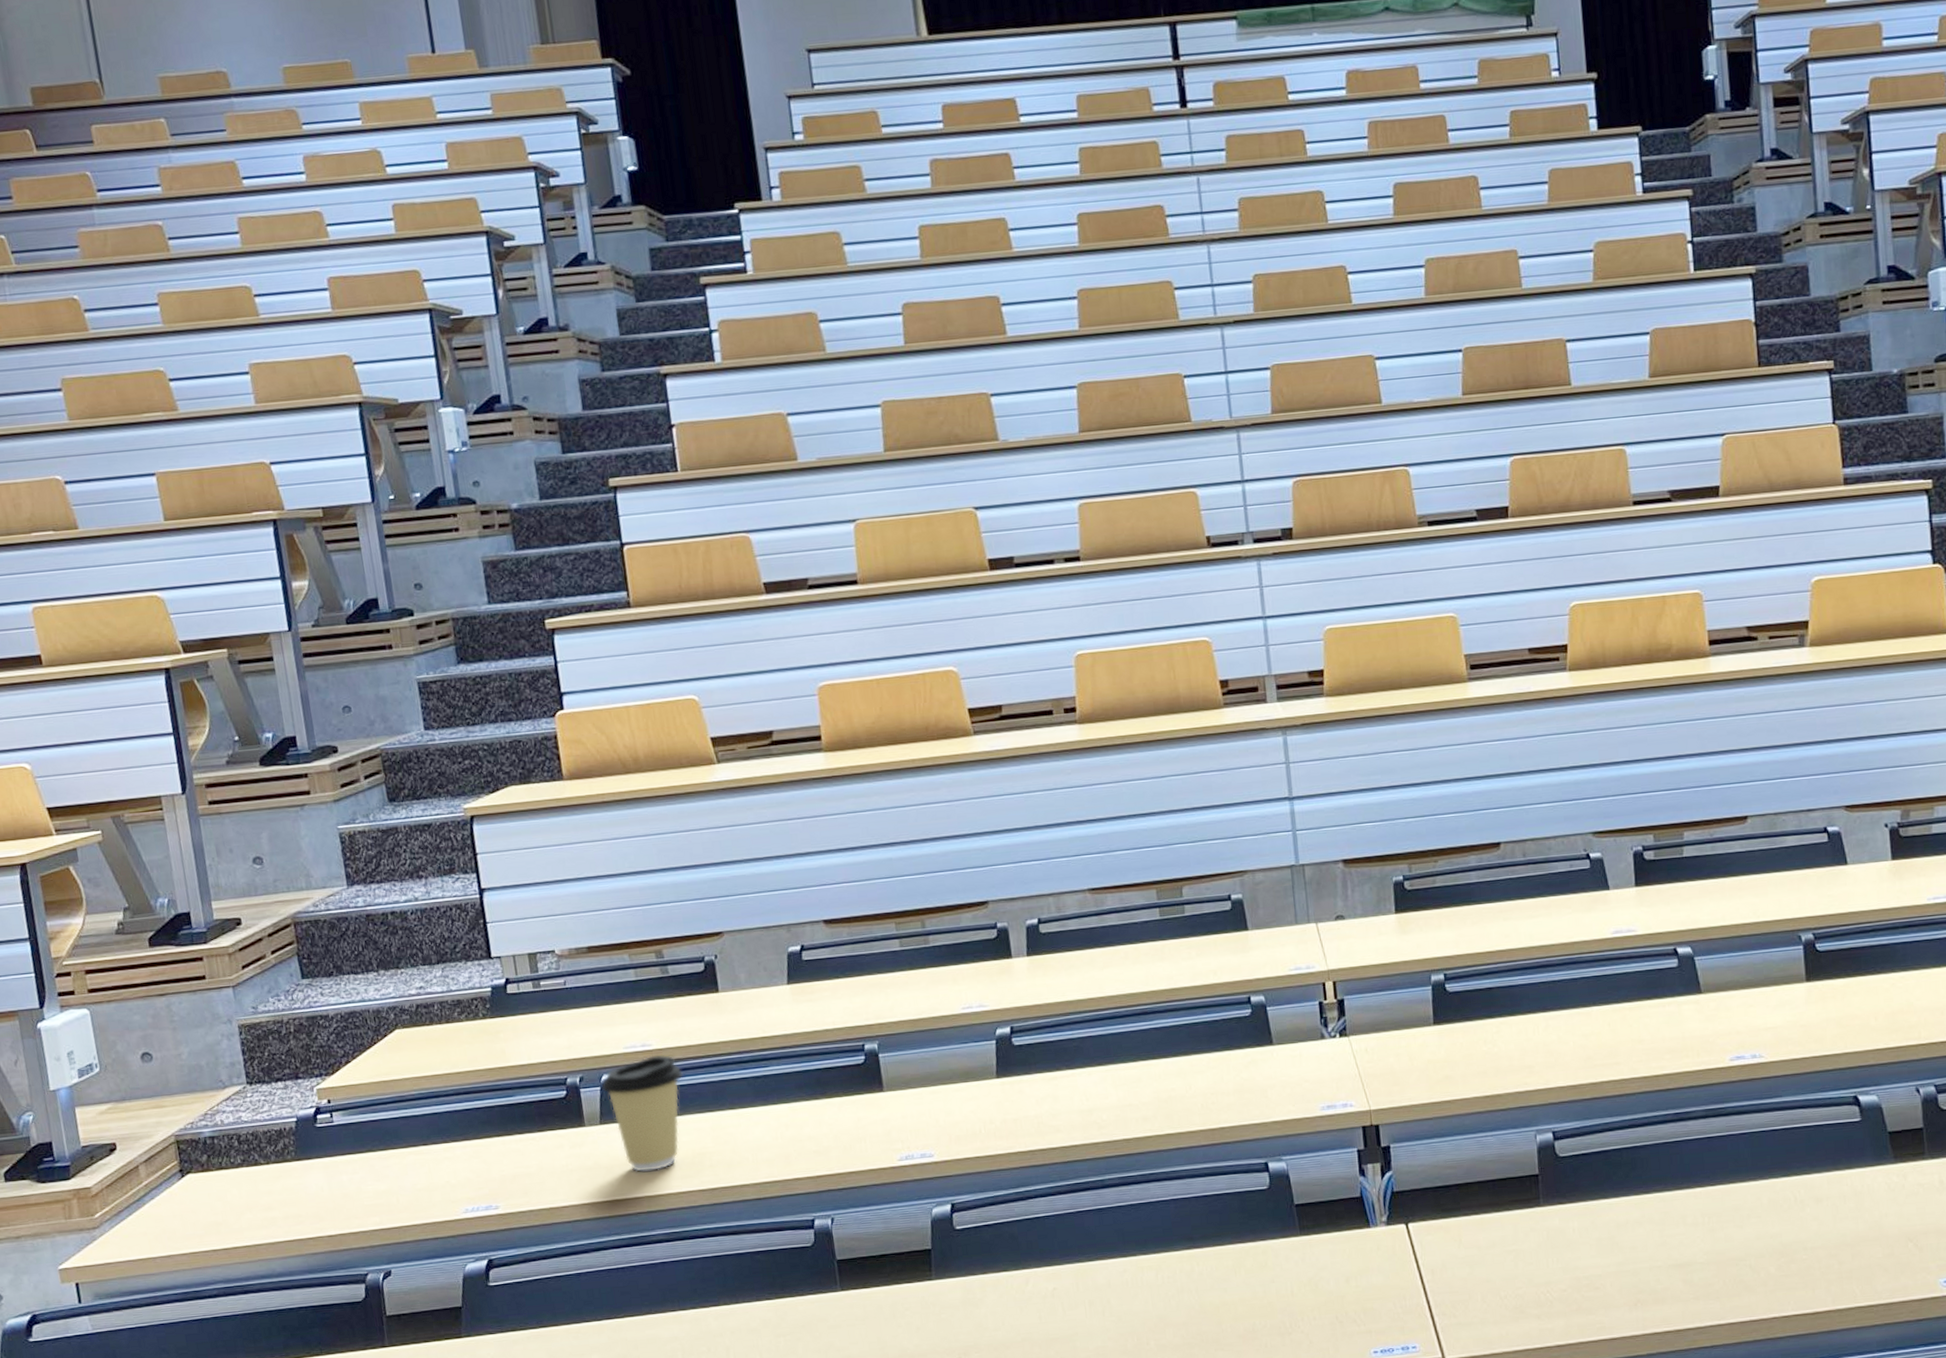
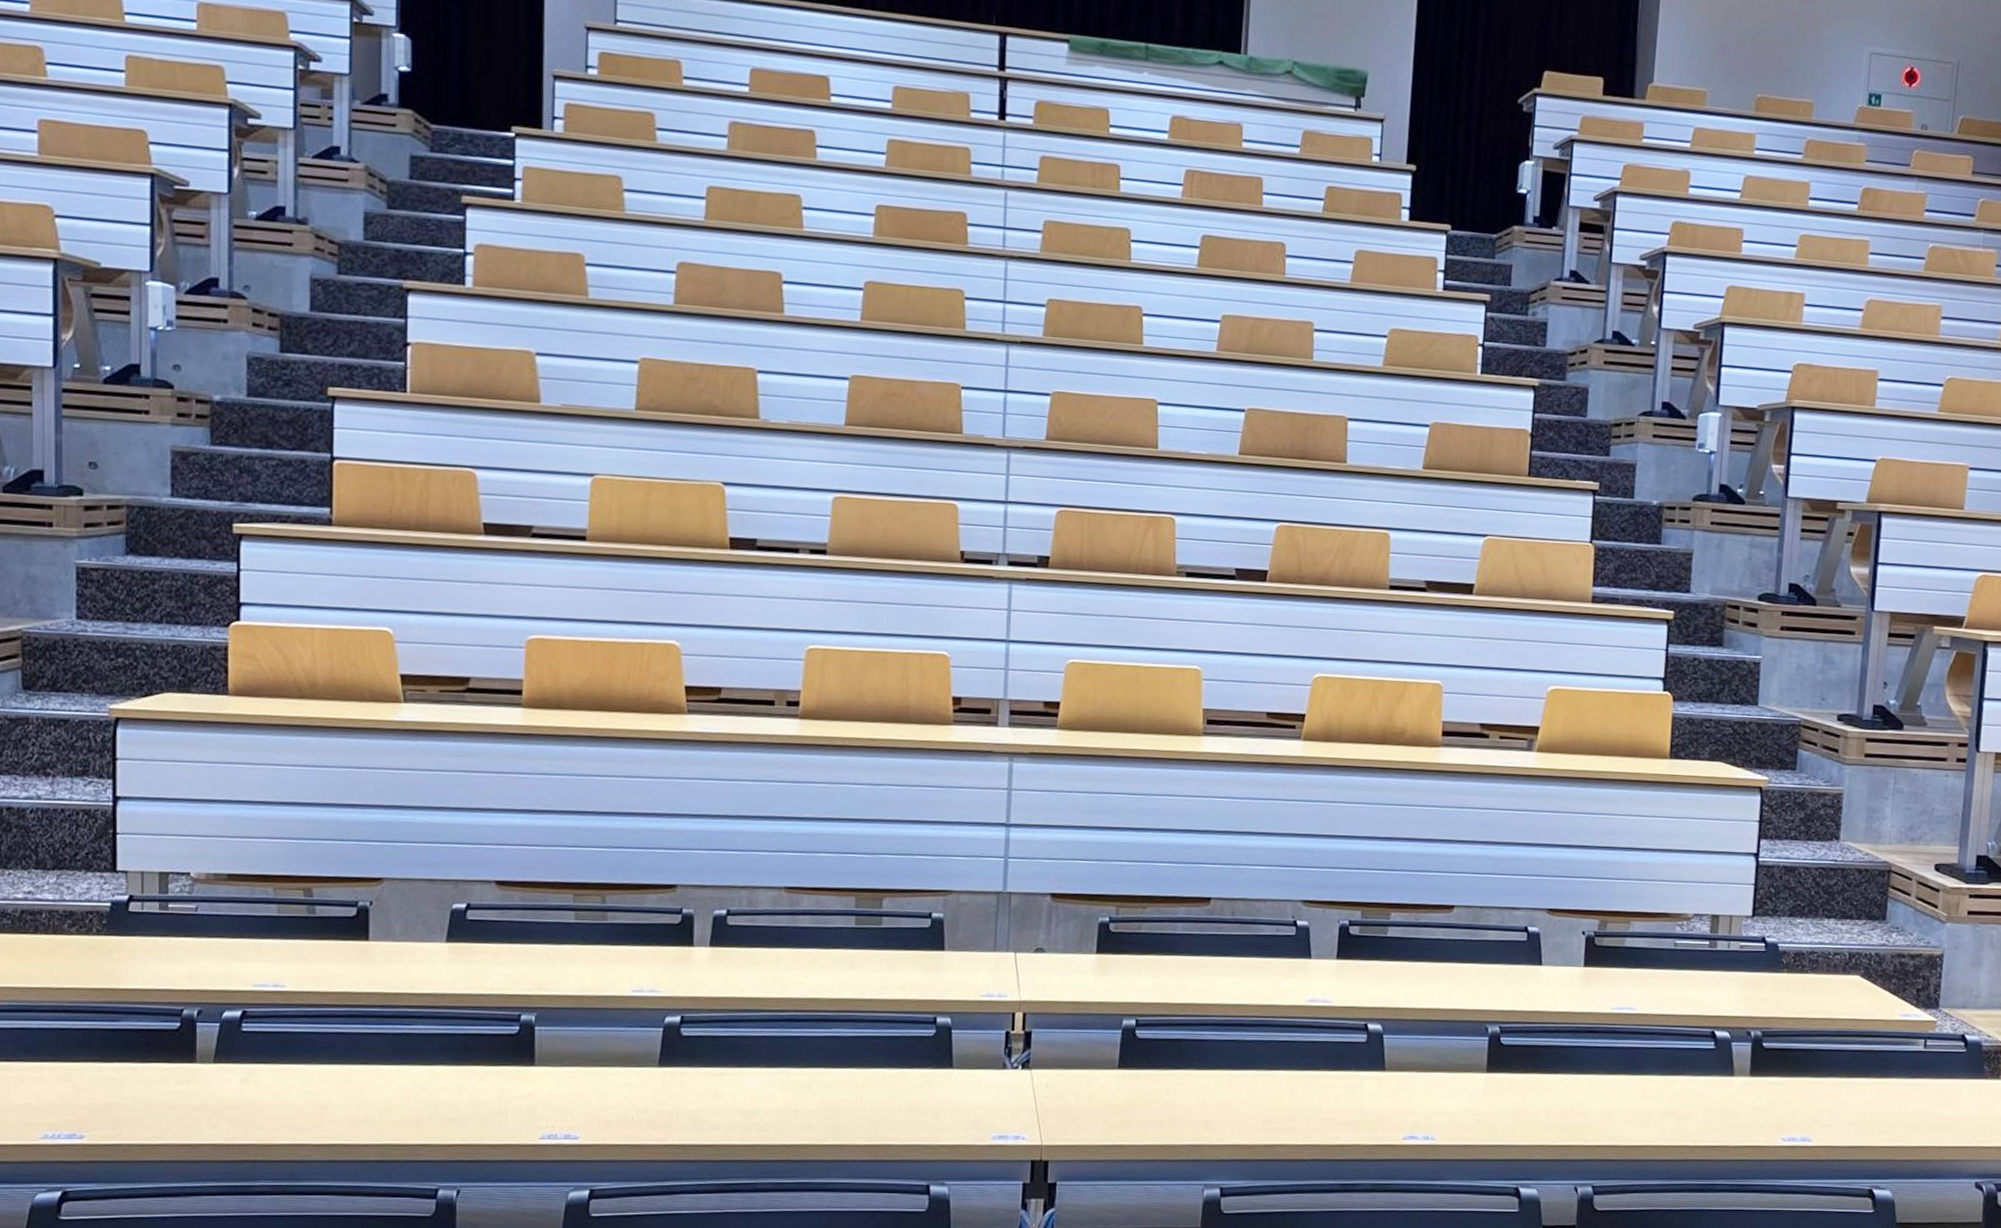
coffee cup: present [601,1055,684,1172] -> none [221,997,317,1118]

